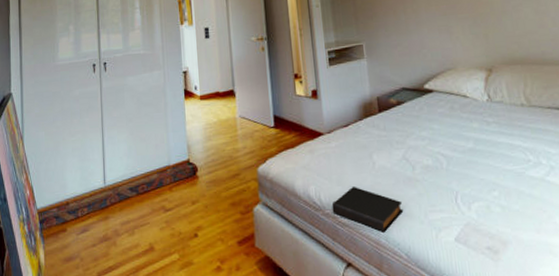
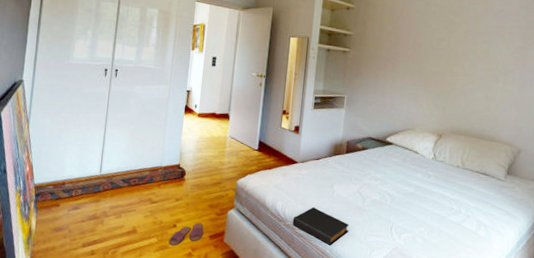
slippers: none [192,227,230,261] -> present [169,222,203,246]

